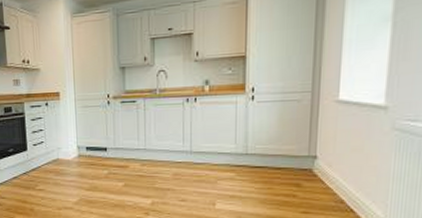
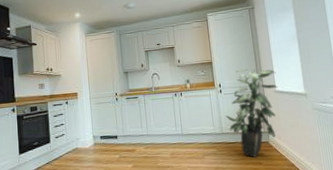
indoor plant: none [254,66,344,188] -> present [225,68,278,158]

